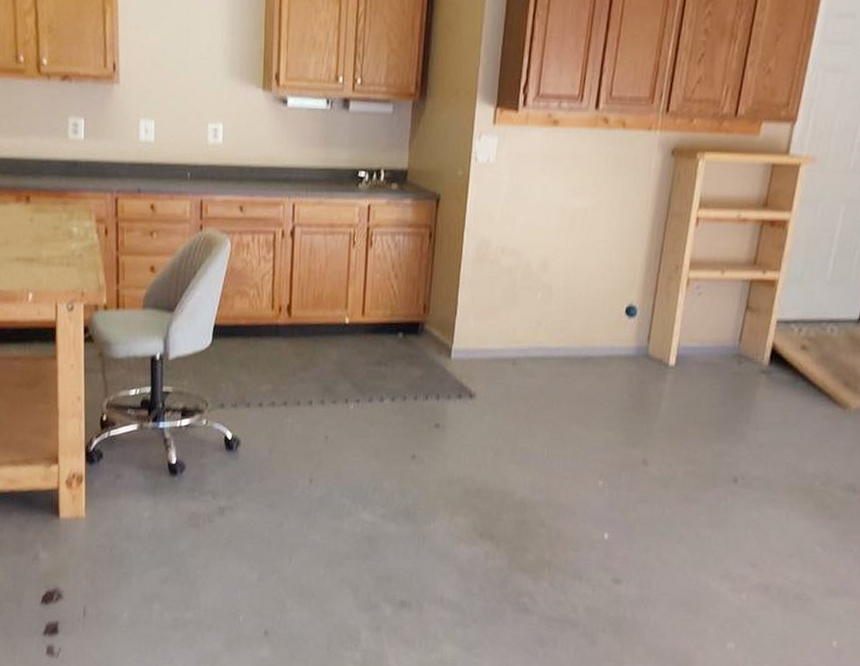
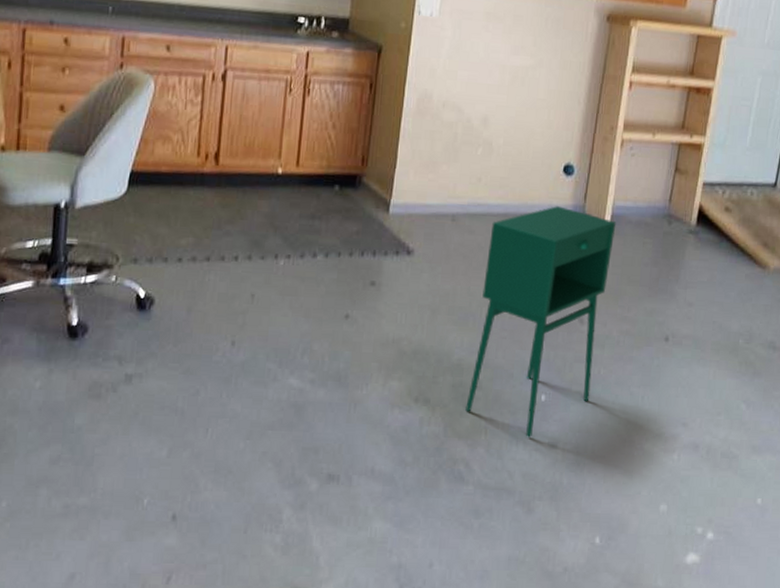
storage cabinet: none [529,348,682,573] -> present [465,206,617,437]

